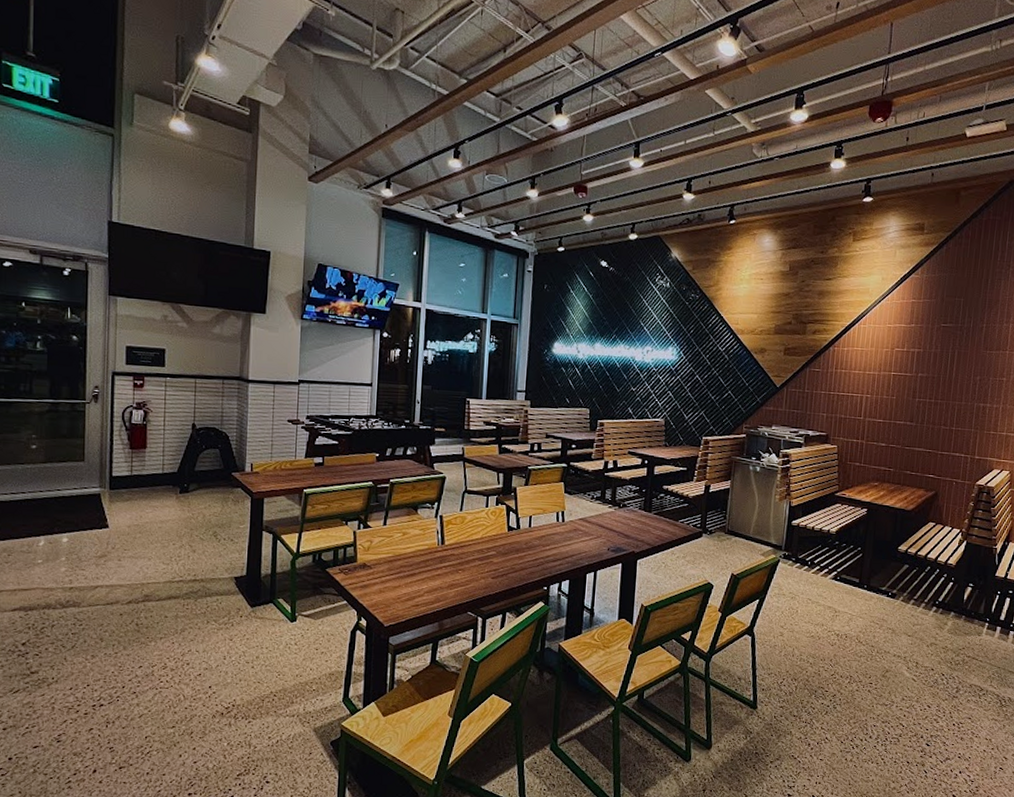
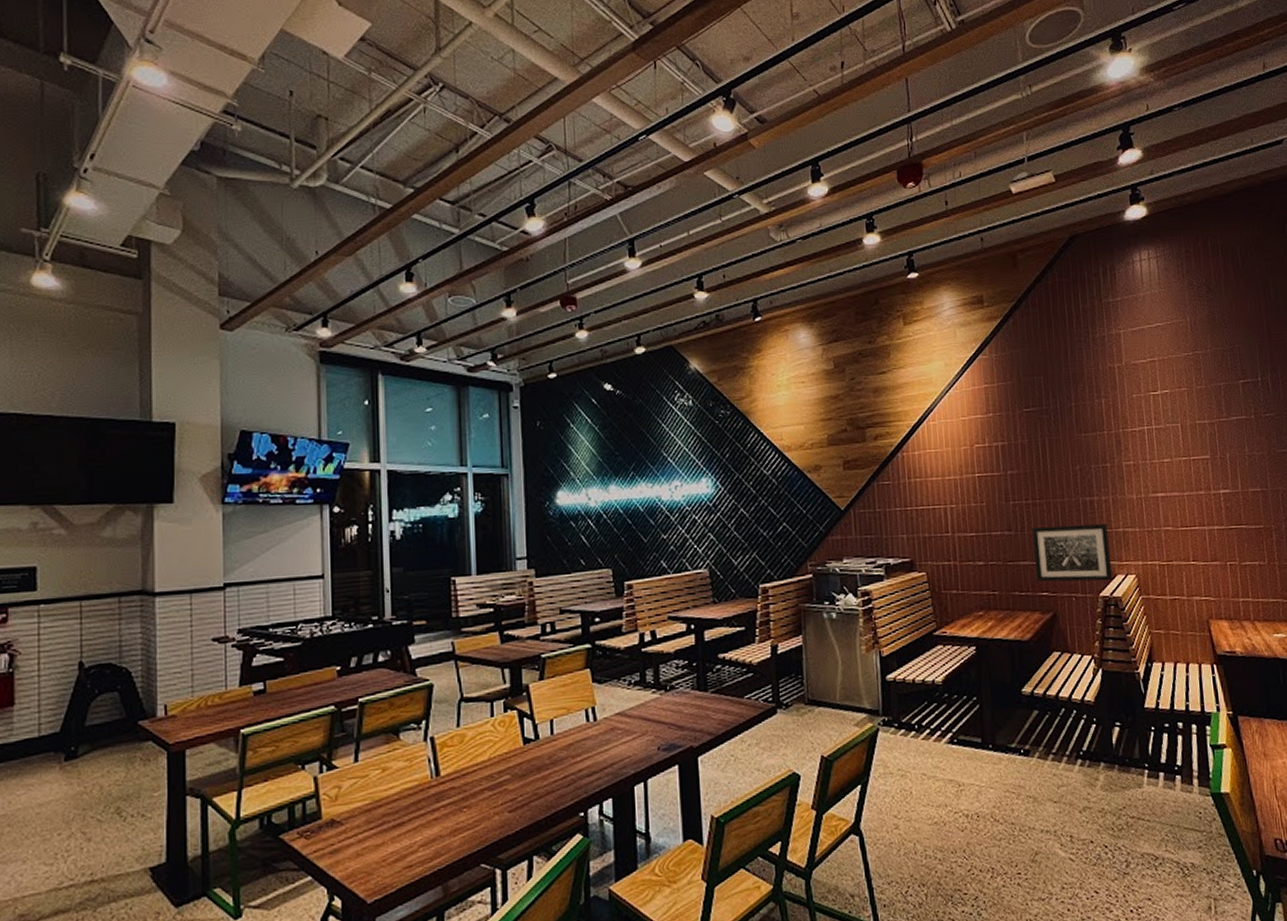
wall art: none [926,421,993,473] -> present [1032,524,1113,582]

